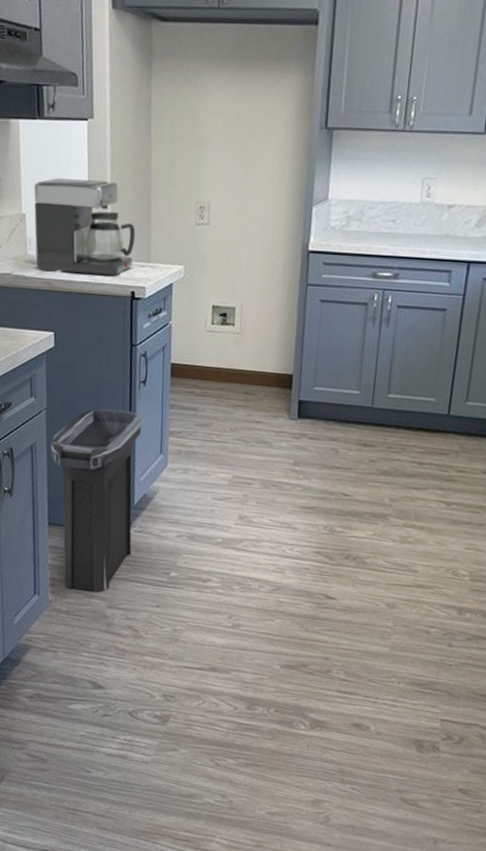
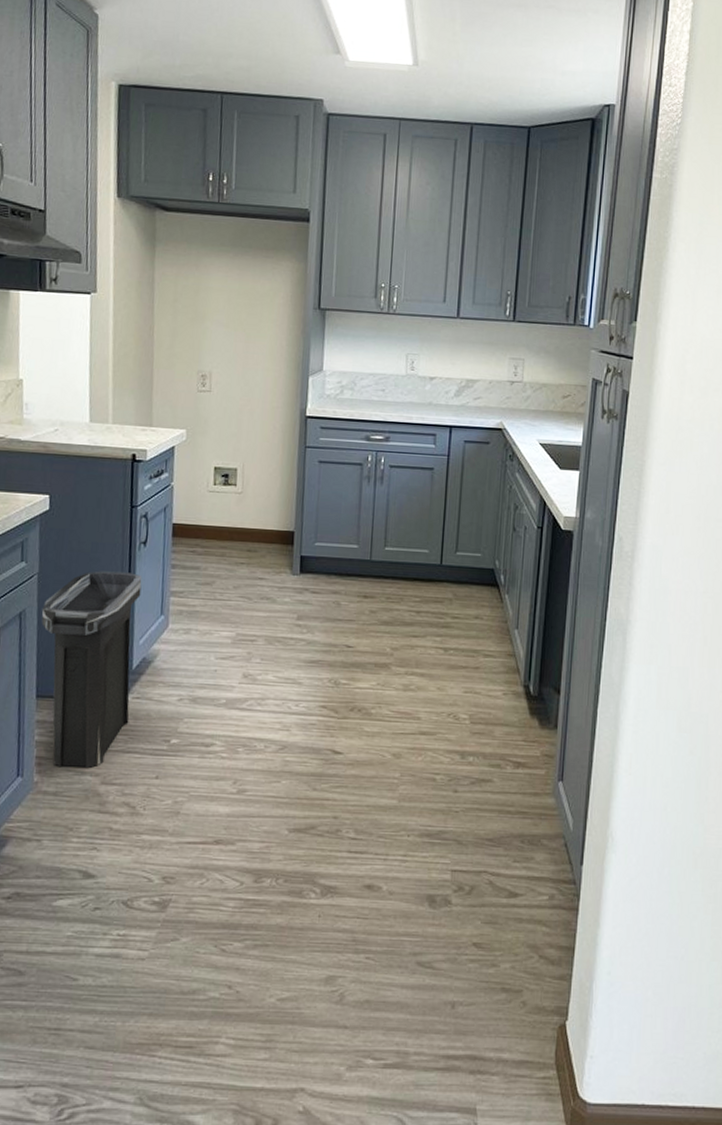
coffee maker: present [34,178,136,275] -> none [31,346,138,439]

